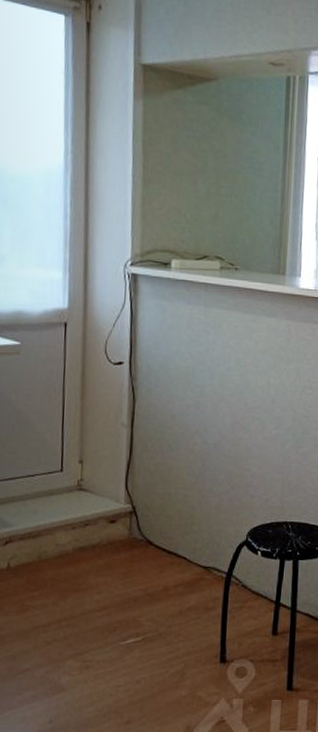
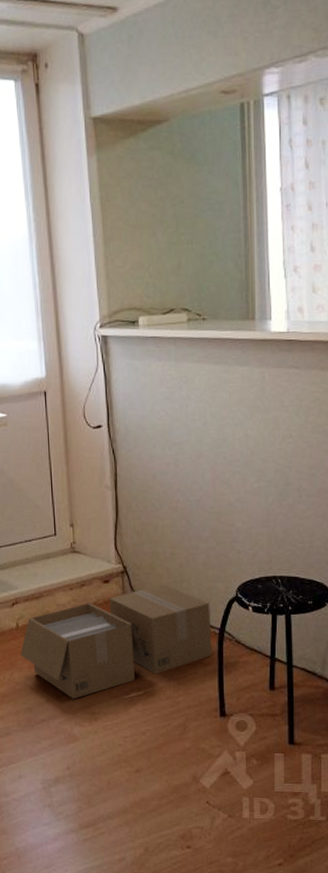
cardboard box: none [8,526,219,646] -> present [20,584,212,699]

